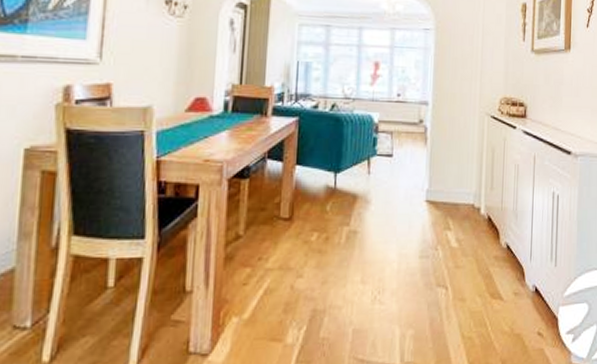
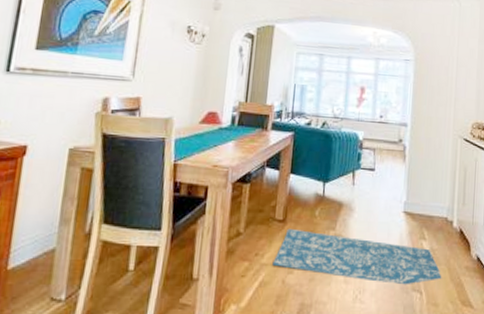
rug: none [279,227,469,281] -> present [272,228,442,285]

